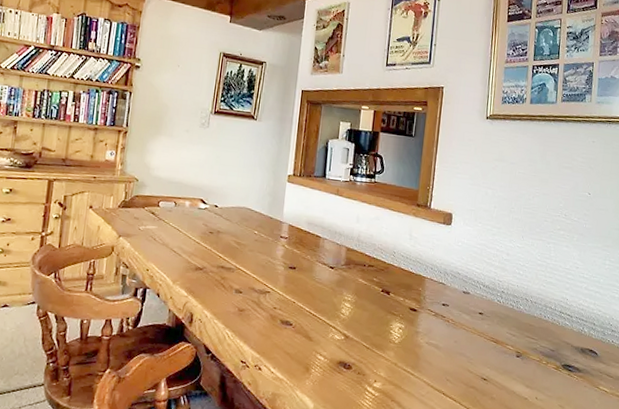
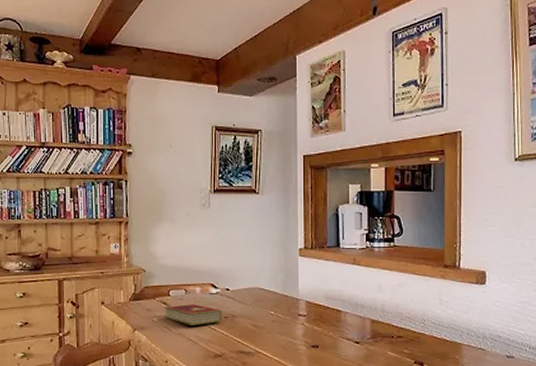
hardcover book: none [152,216,208,238] -> present [165,304,222,325]

